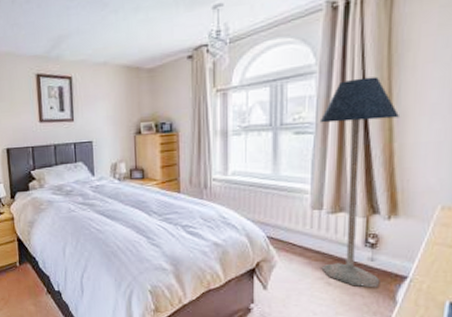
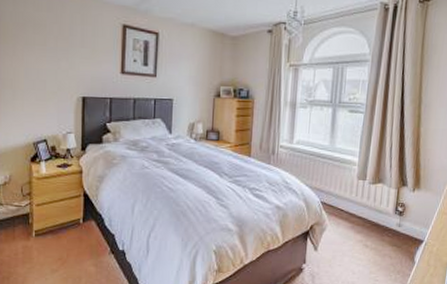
floor lamp: present [319,76,399,288] -> none [361,70,426,250]

